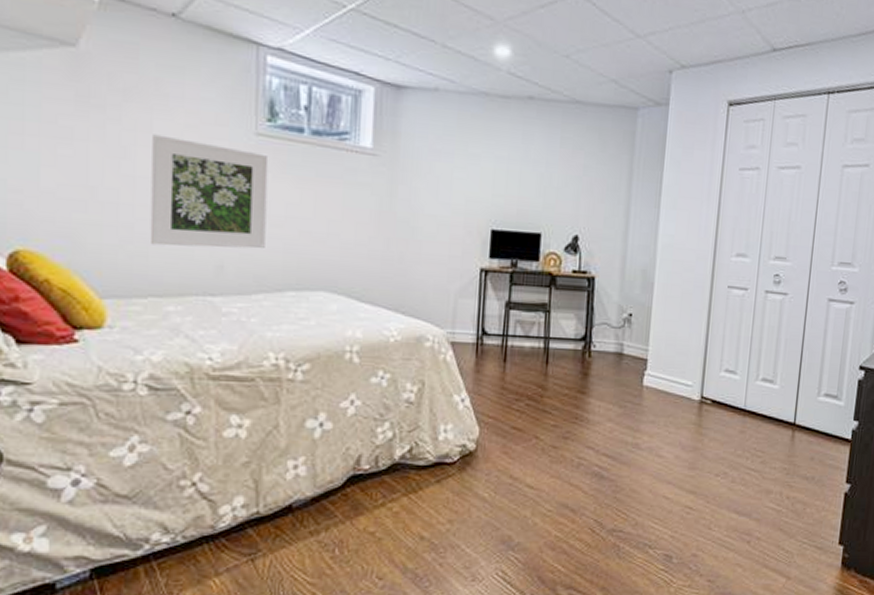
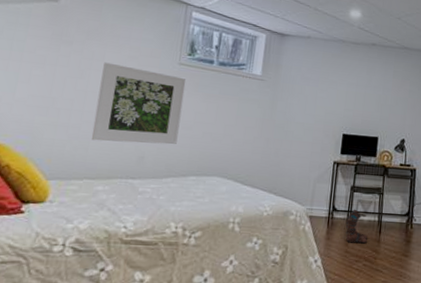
boots: none [500,332,530,378] -> present [345,209,368,244]

